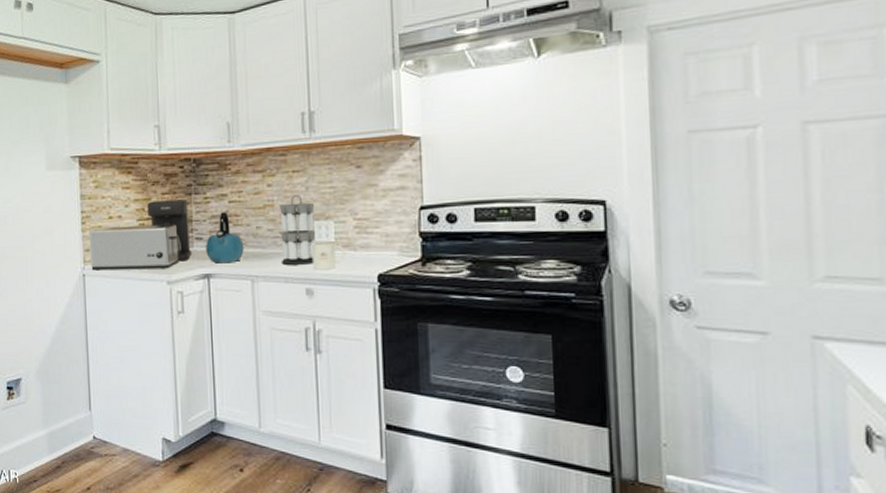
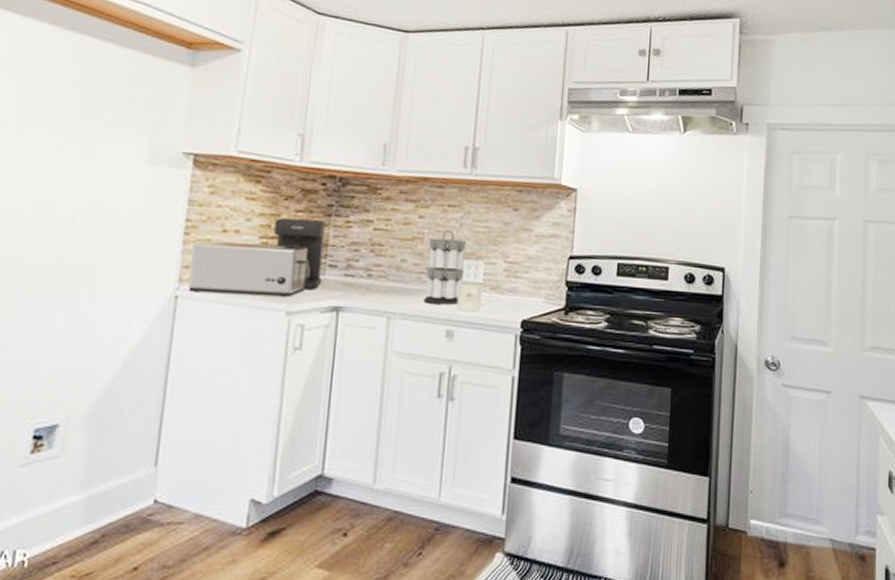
kettle: present [206,212,244,264] -> none [339,239,385,297]

